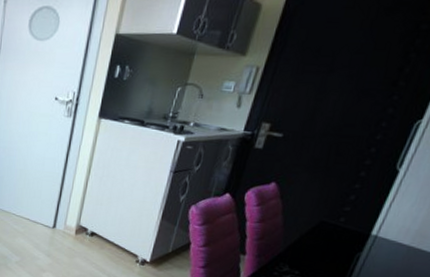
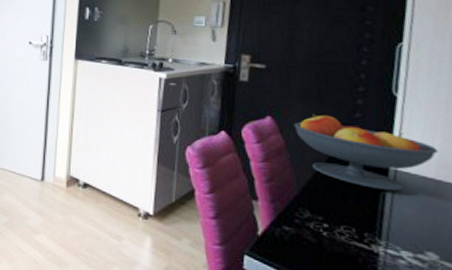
fruit bowl: none [294,183,421,254] -> present [294,114,438,191]

